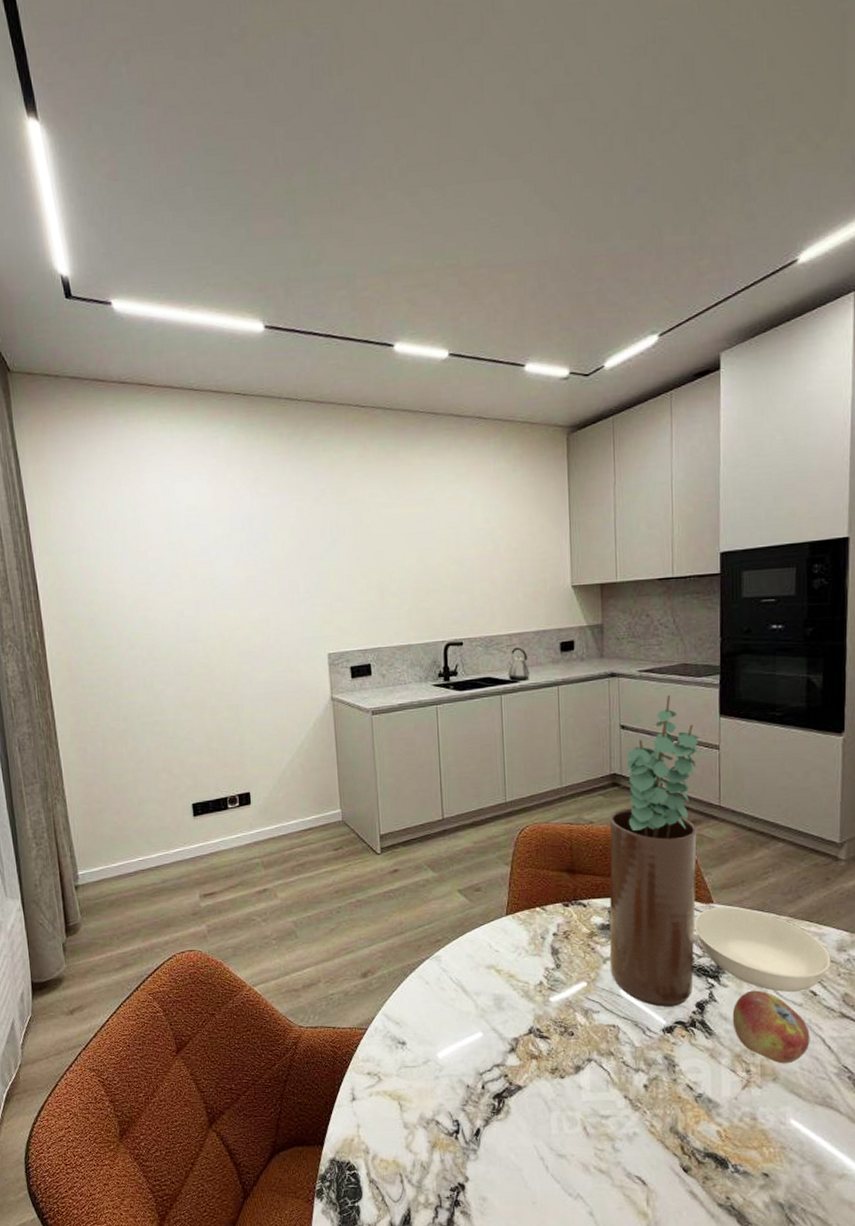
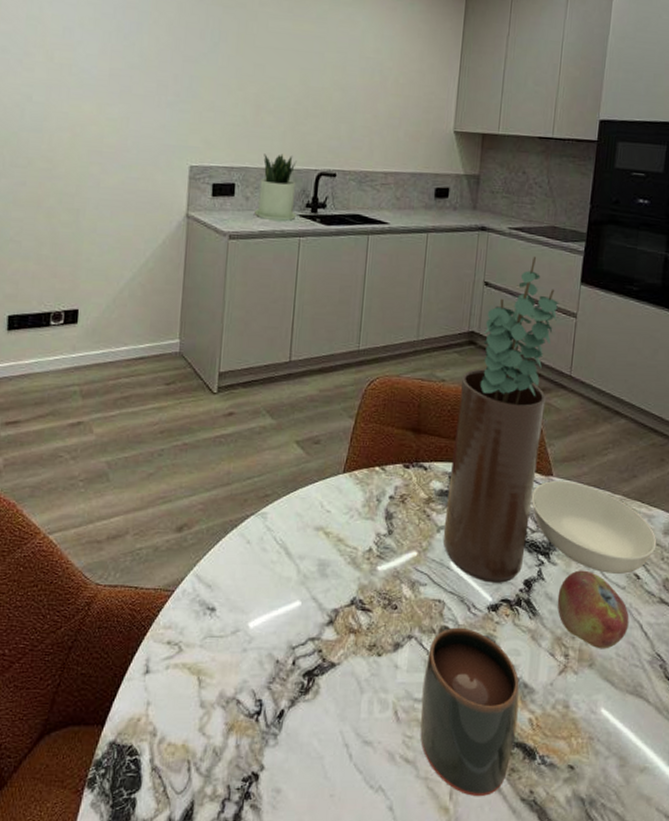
planter: none [391,631,431,693] -> present [253,153,297,221]
kettle: present [508,647,530,681] -> none [378,187,401,223]
mug: none [607,1047,706,1203] -> present [420,624,520,797]

